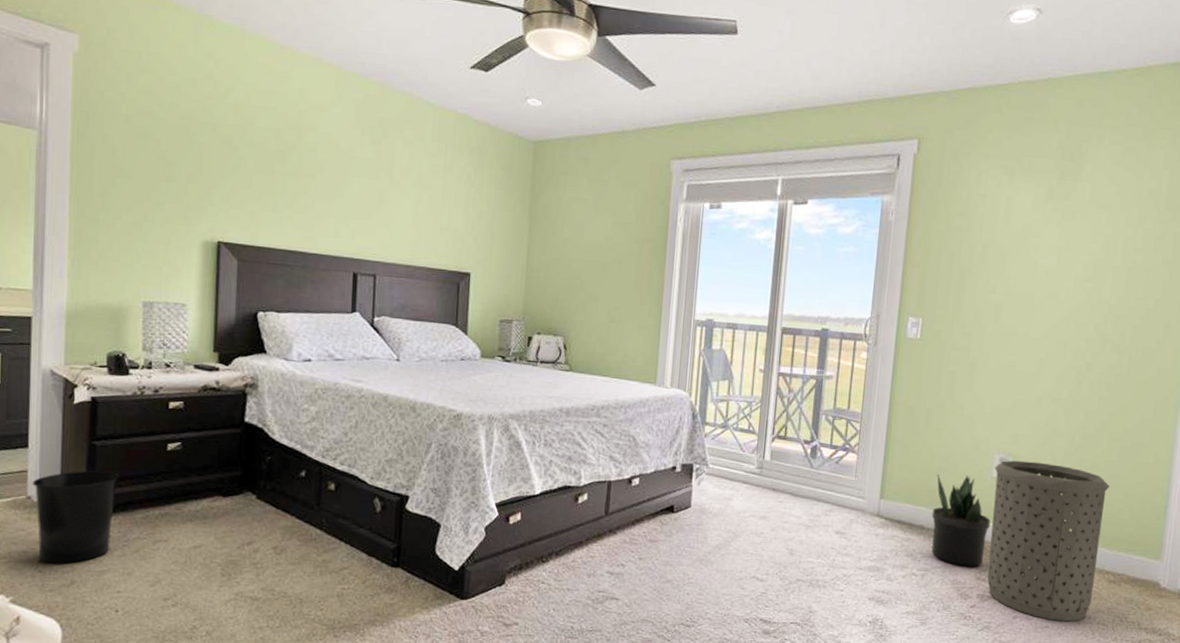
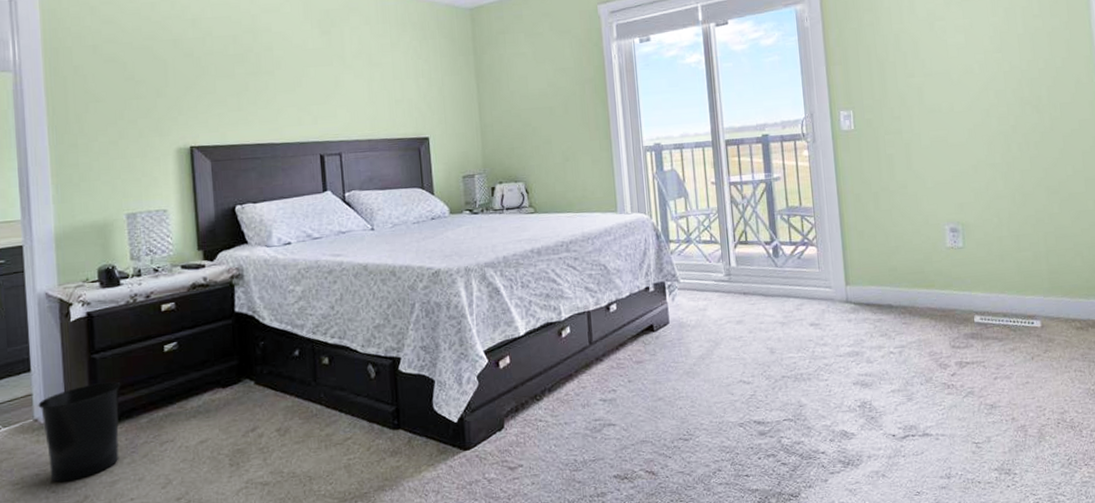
planter: present [931,474,991,567] -> none [895,249,954,338]
laundry basket: present [987,460,1110,622] -> none [947,225,1065,376]

